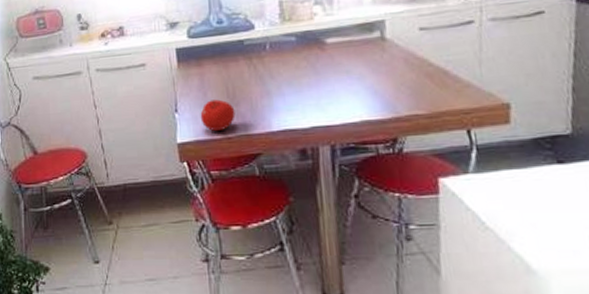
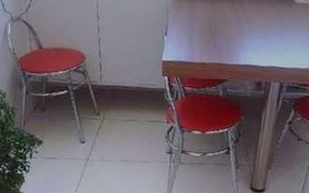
fruit: present [200,99,236,132] -> none [184,30,213,57]

